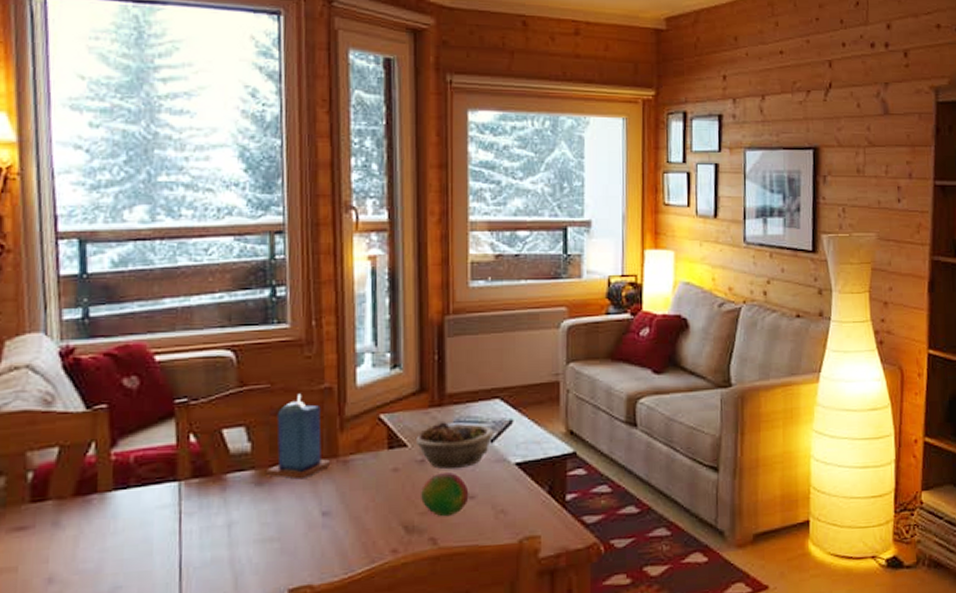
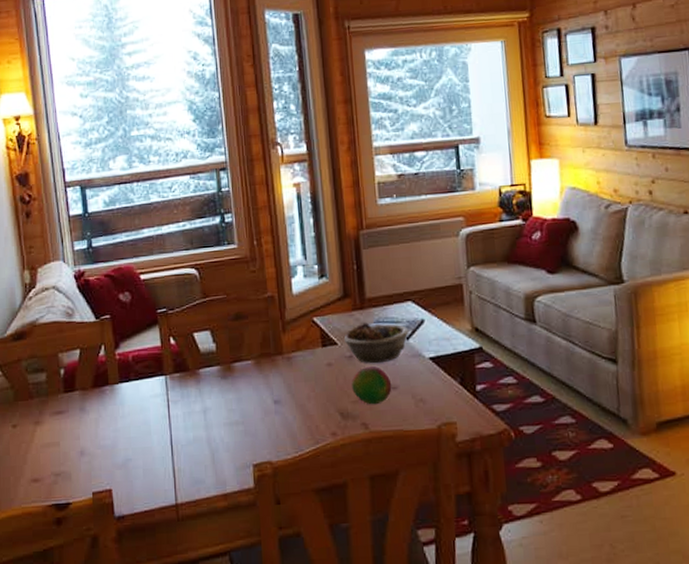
candle: present [265,393,330,480] -> none [228,302,277,374]

